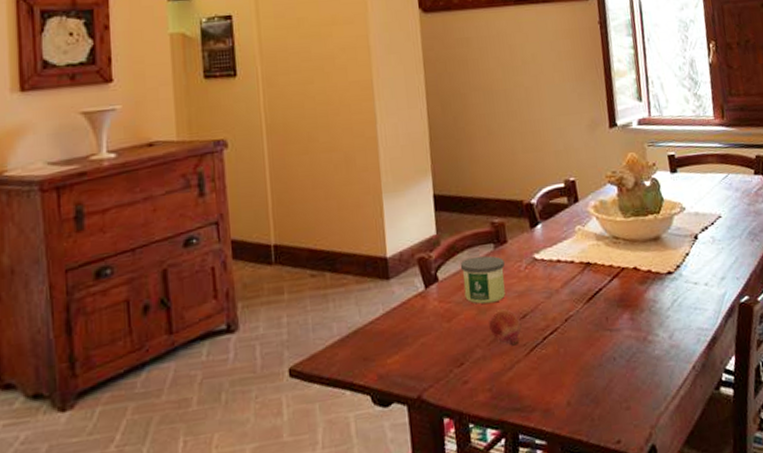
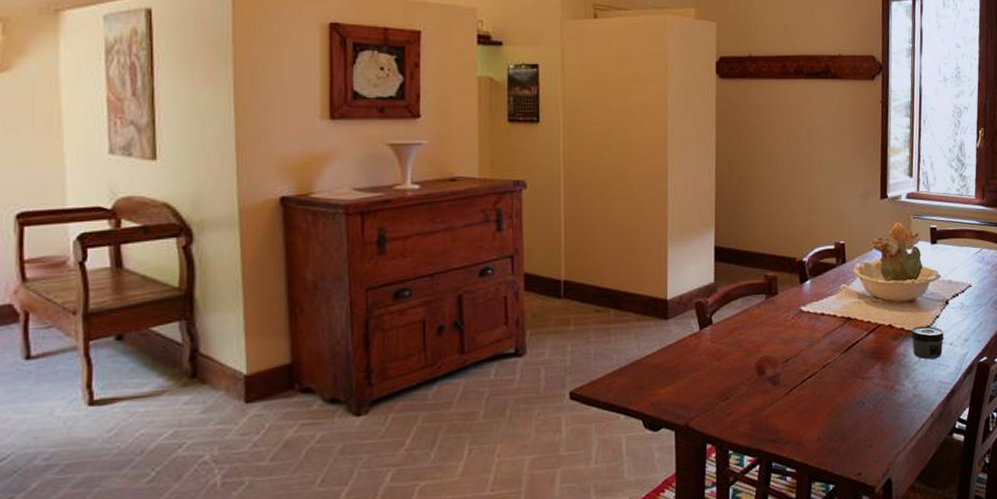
candle: present [460,256,505,304] -> none [733,304,774,348]
jar: none [659,265,698,304] -> present [911,326,944,360]

